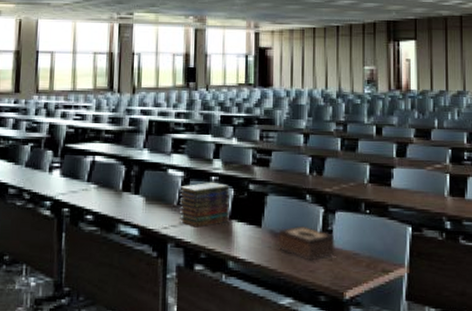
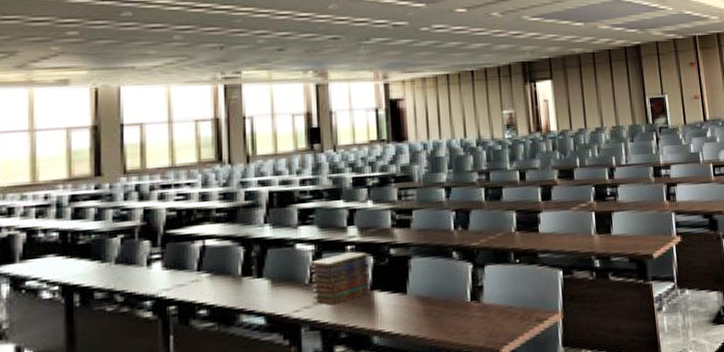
tissue box: present [278,225,335,261] -> none [425,285,487,322]

